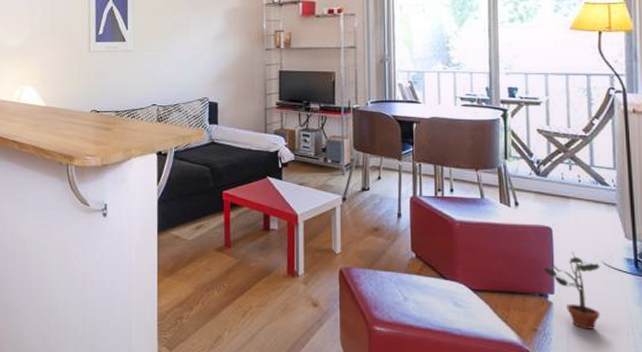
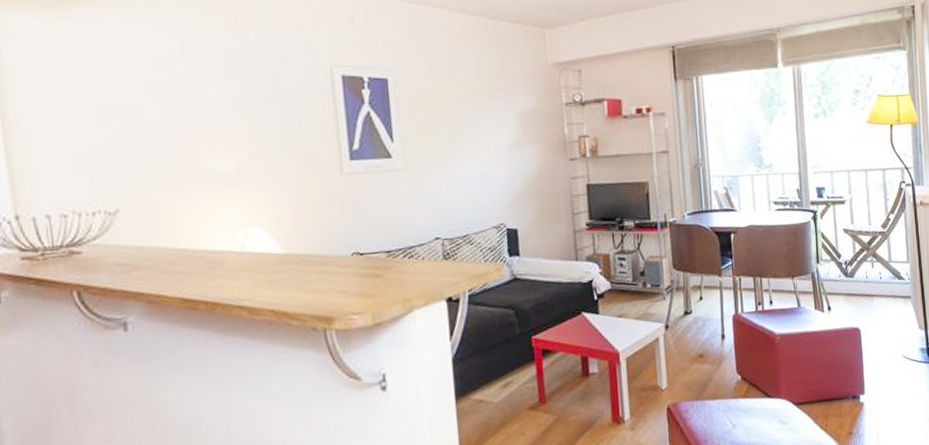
potted plant: present [543,251,600,329] -> none [855,349,902,424]

